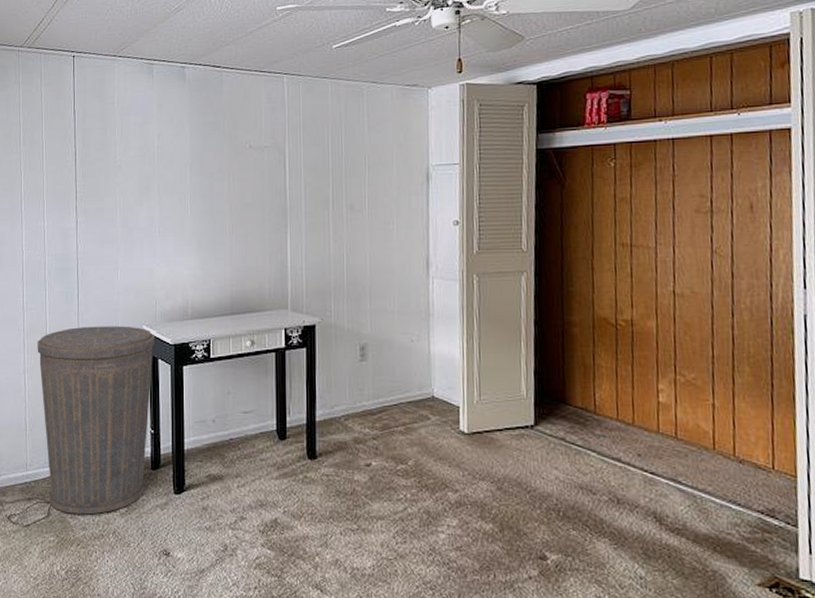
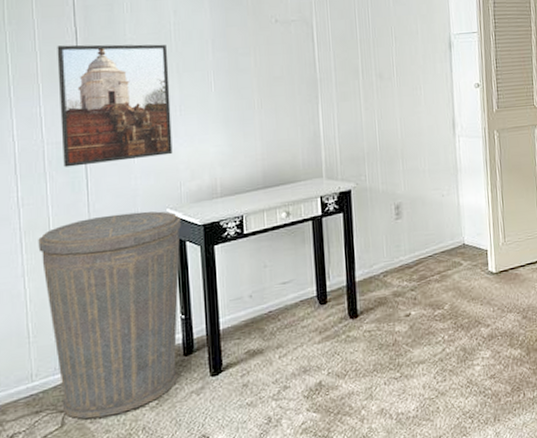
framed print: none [59,165,151,278] -> present [57,44,173,167]

